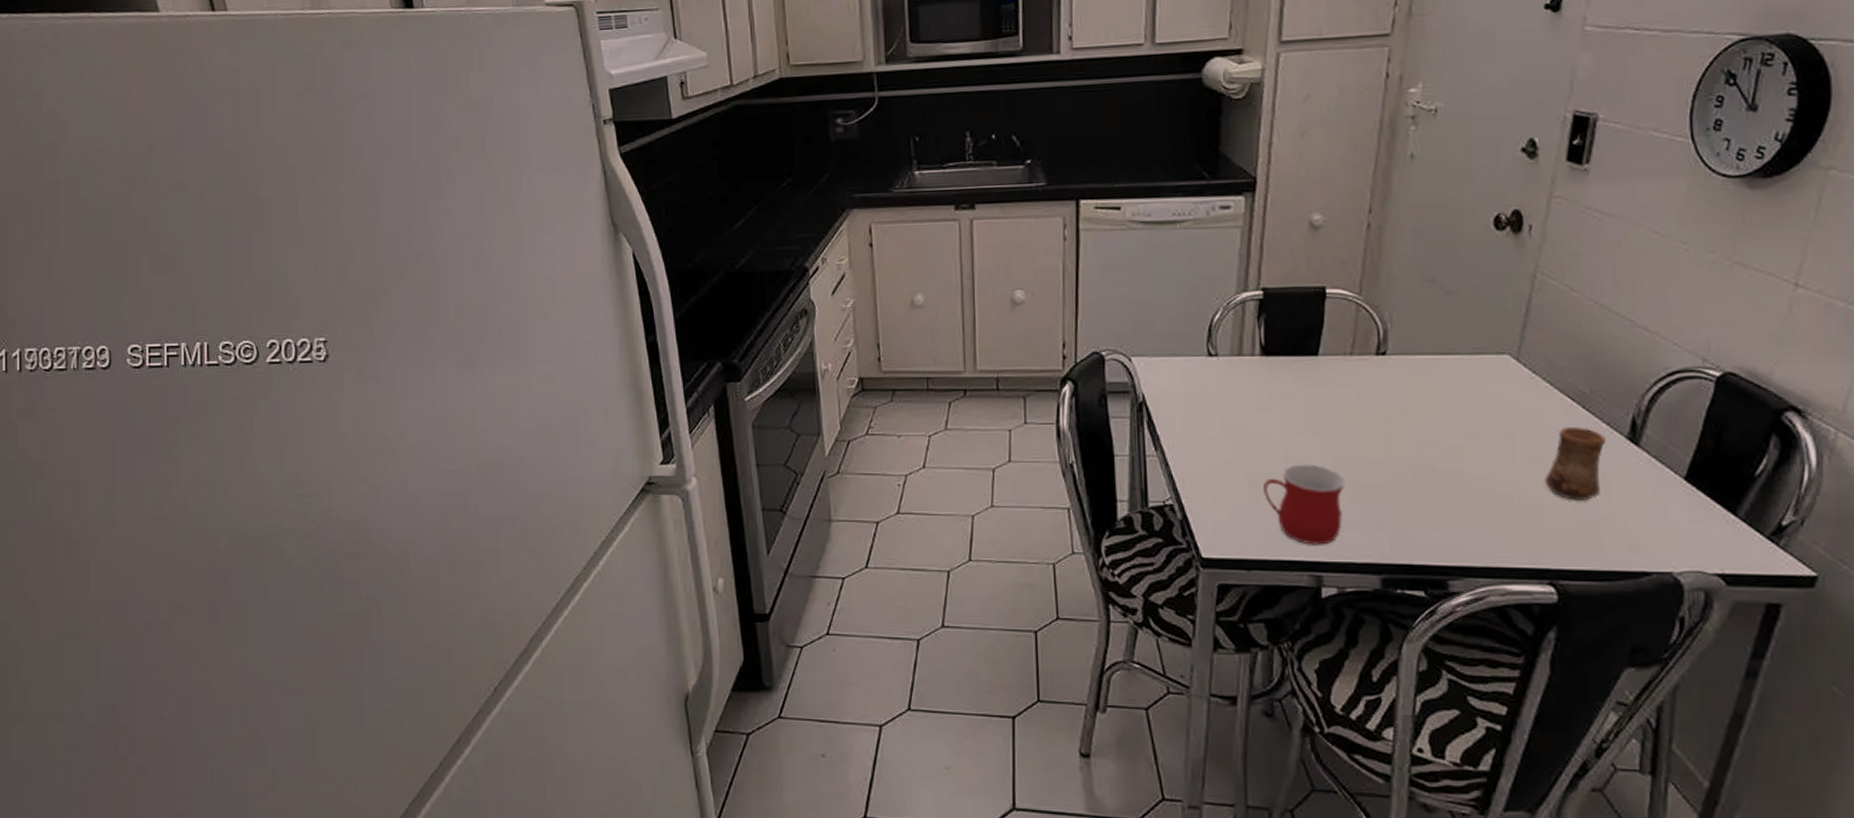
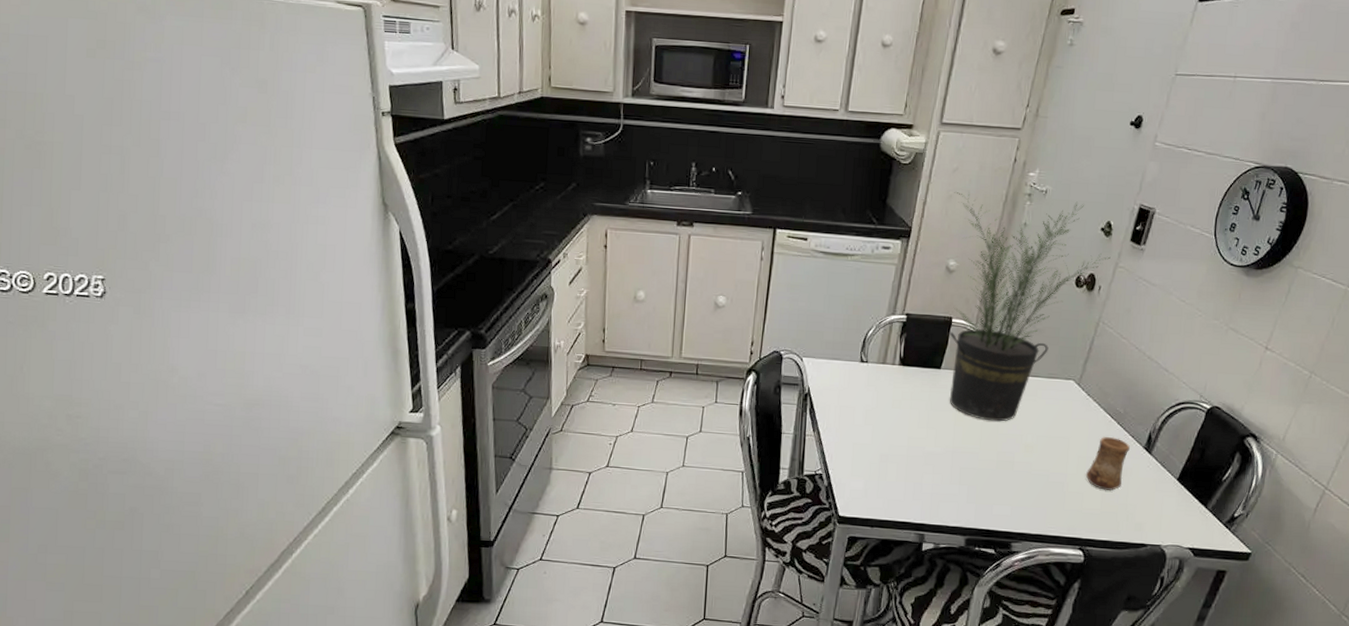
mug: present [1263,464,1345,545] -> none [890,450,949,512]
potted plant: none [1309,118,1541,419] -> present [949,192,1111,422]

